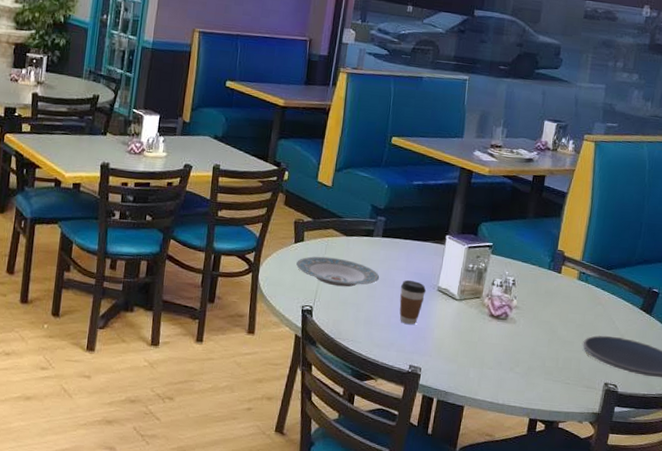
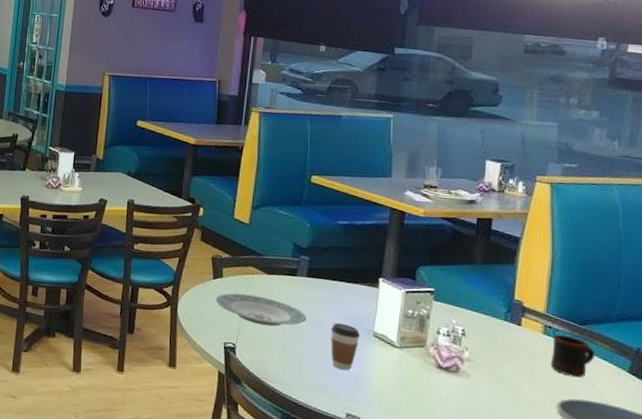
mug: none [581,279,617,317] -> present [550,334,594,378]

